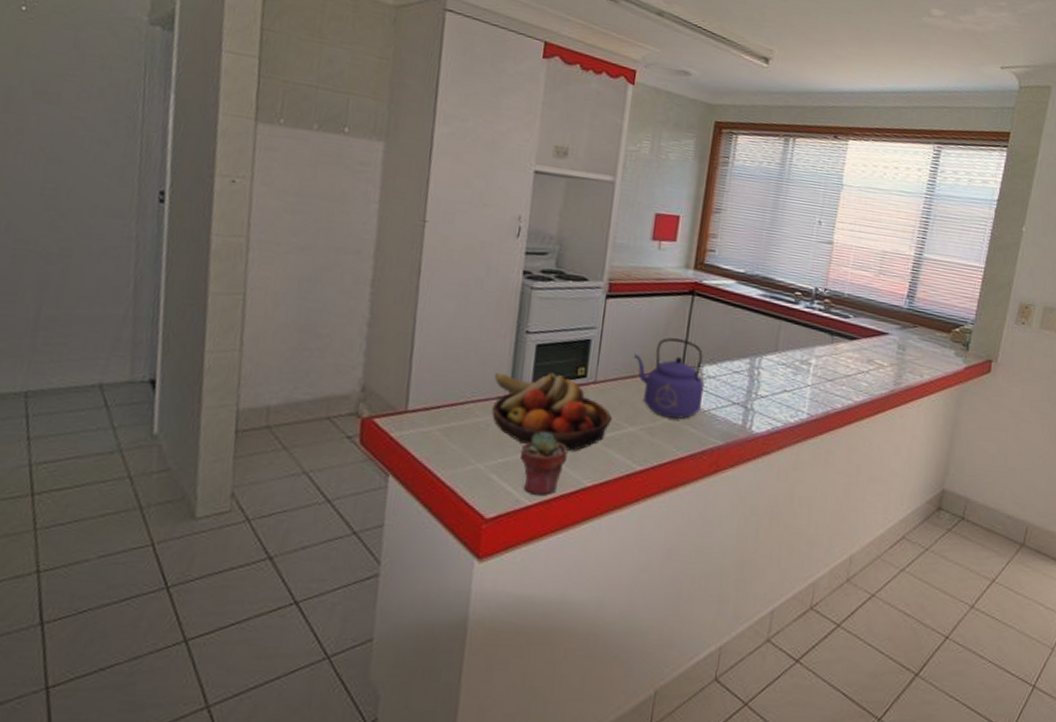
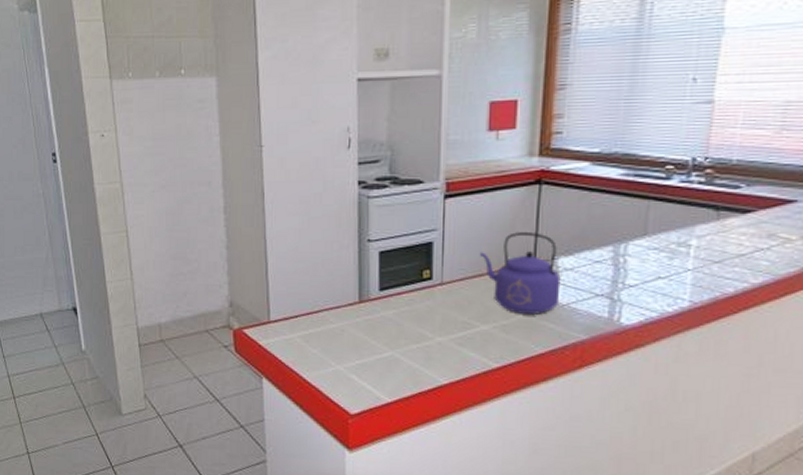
fruit bowl: present [491,372,612,451] -> none [343,278,463,351]
potted succulent: present [520,431,568,496] -> none [375,333,421,393]

